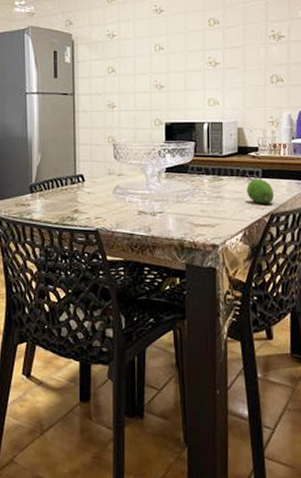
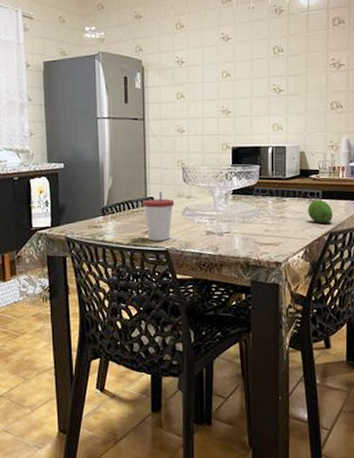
cup: none [72,169,105,220] -> present [143,191,175,241]

